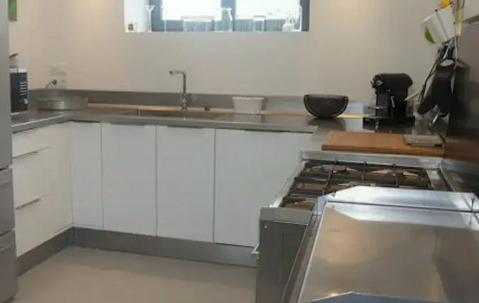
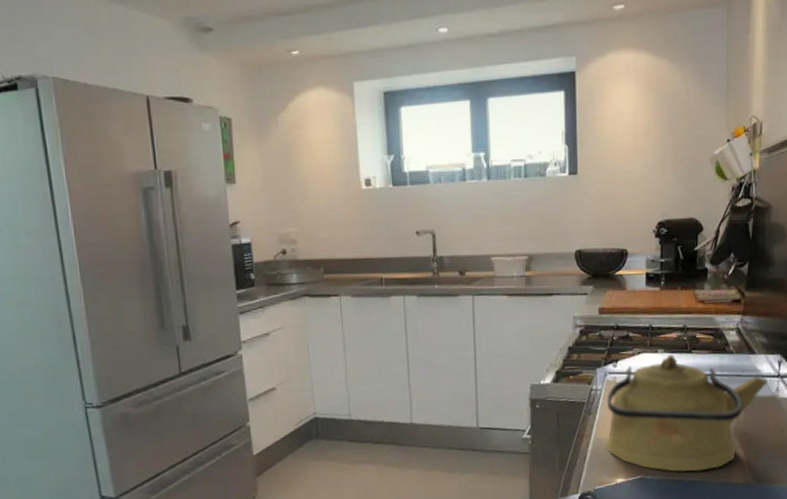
kettle: none [323,188,462,291] -> present [606,355,768,473]

